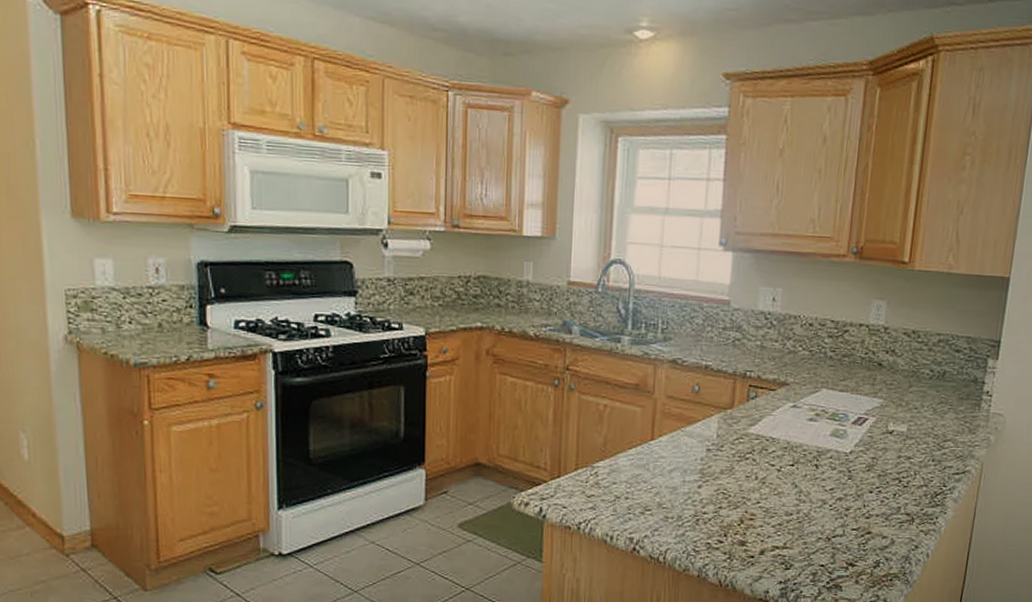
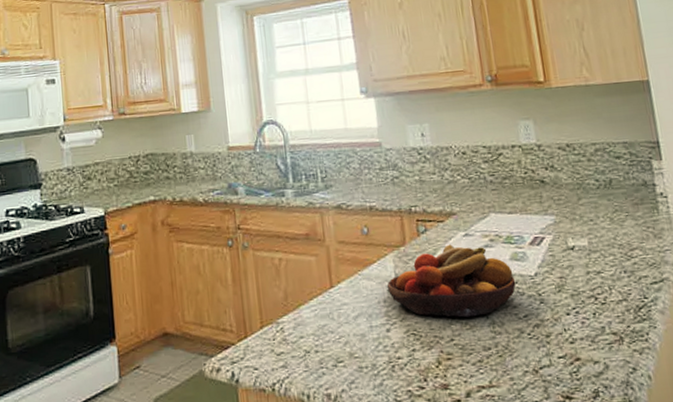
fruit bowl: none [706,413,831,484] -> present [387,244,516,318]

